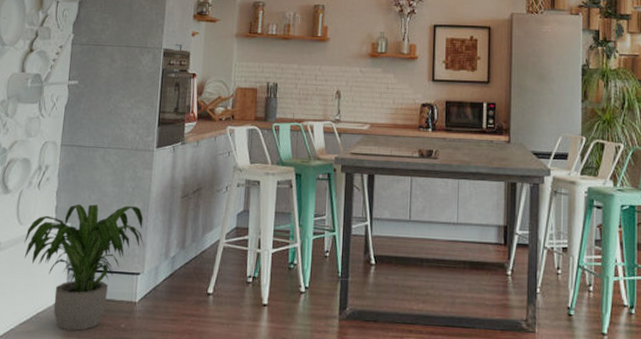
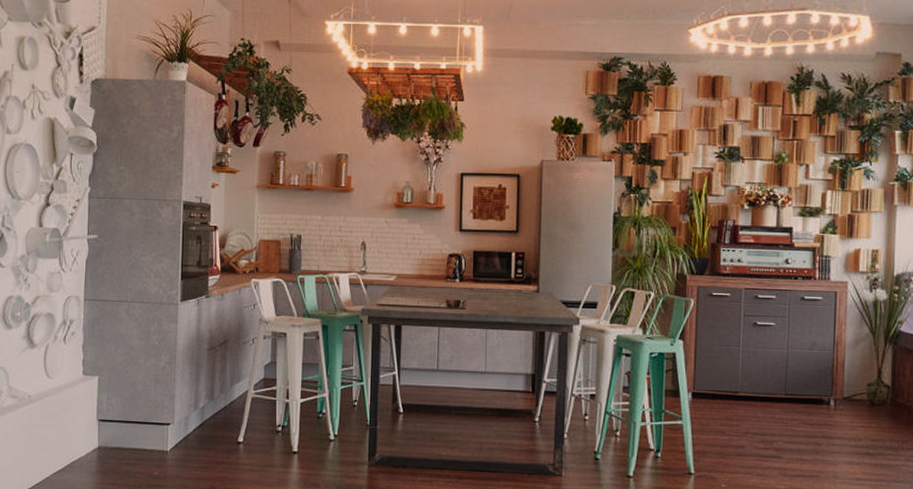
potted plant: present [24,204,144,331] -> none [54,357,173,479]

